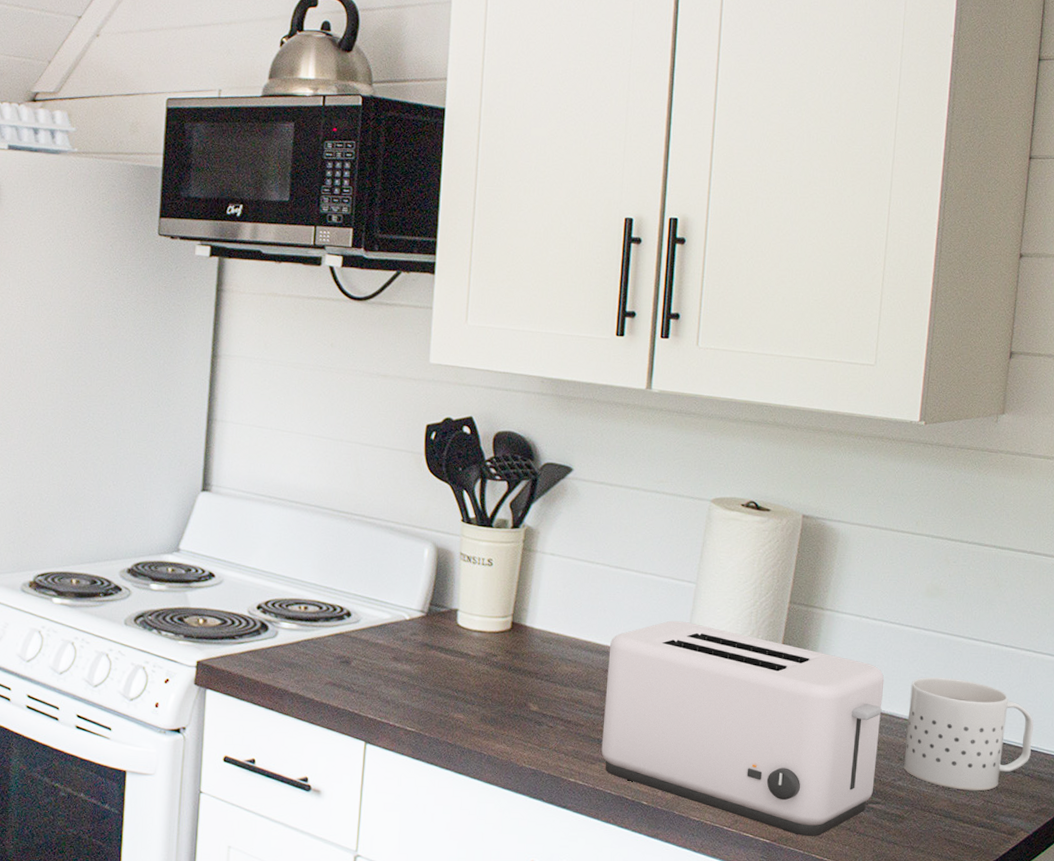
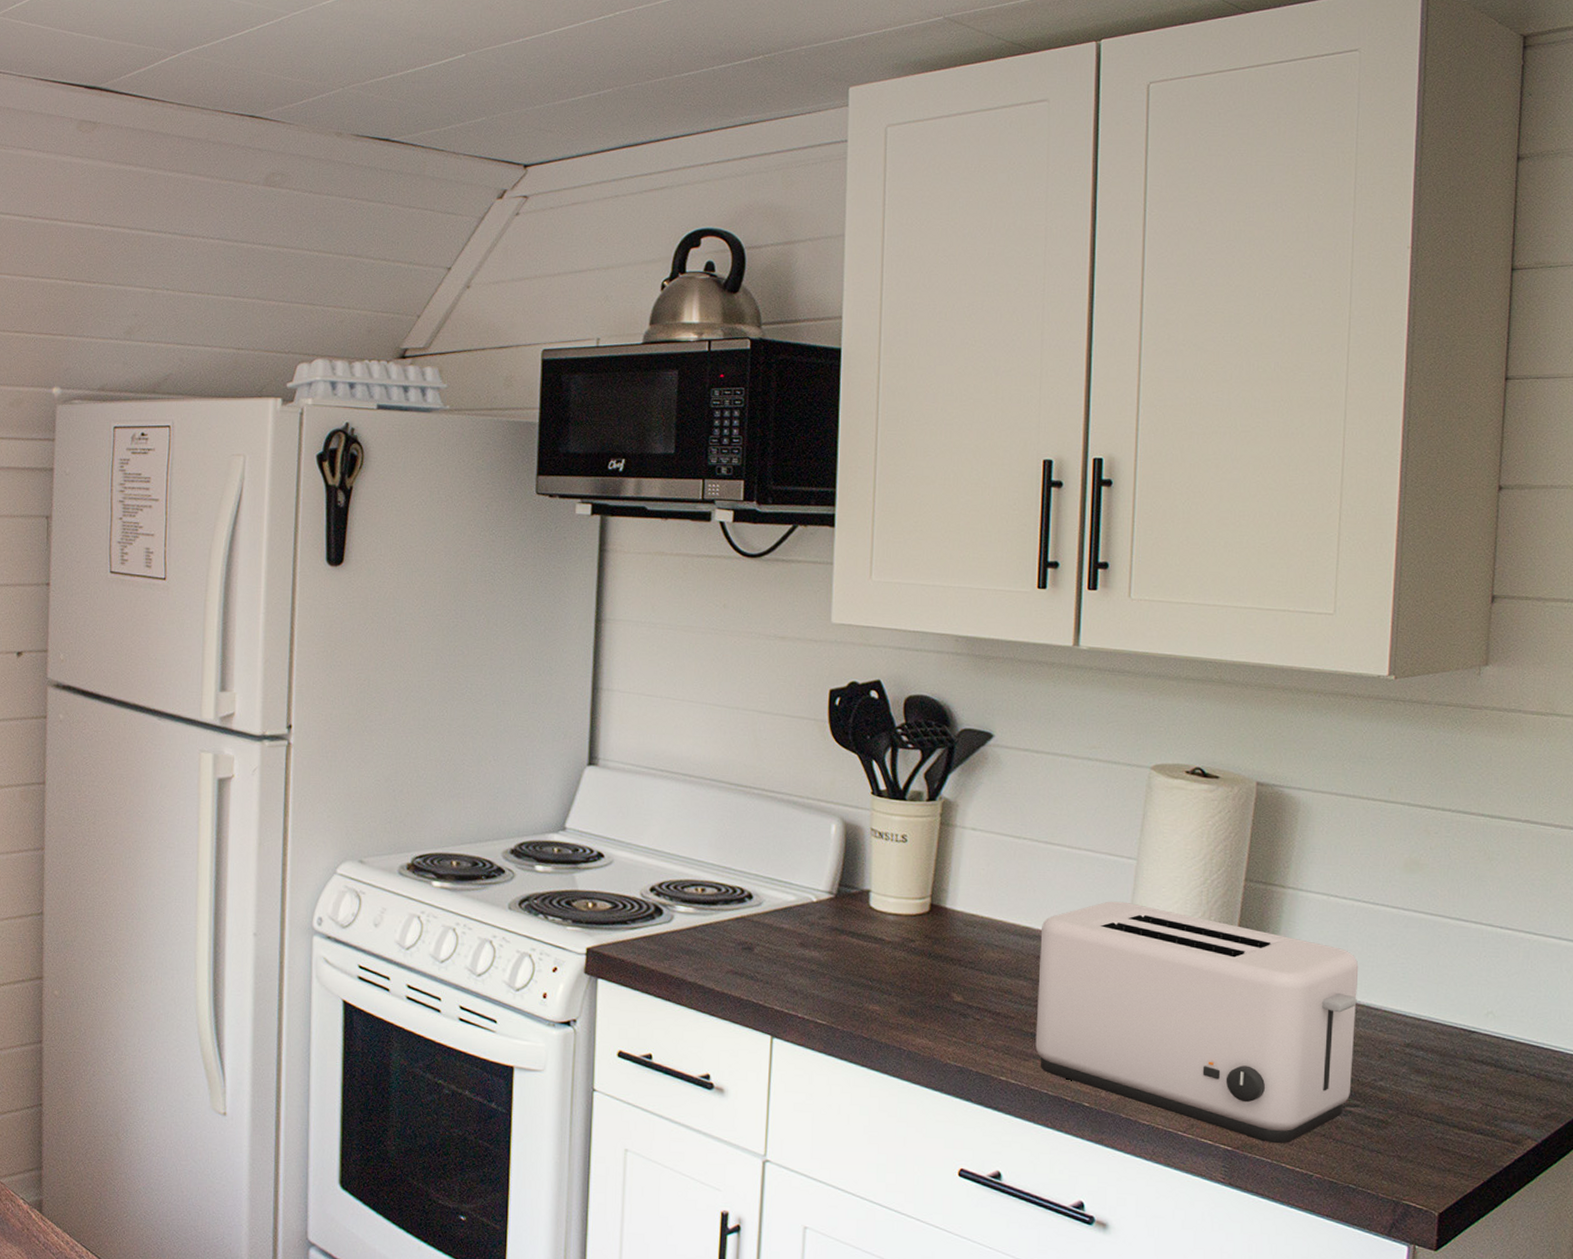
mug: present [904,677,1034,791] -> none [1386,963,1538,1093]

